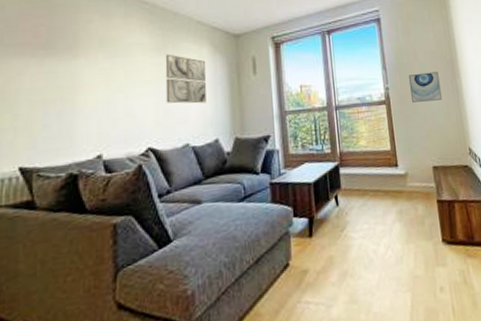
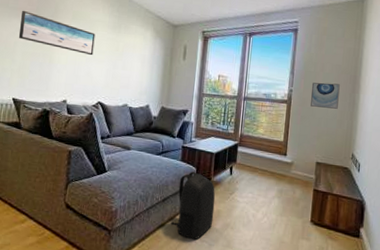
wall art: none [21,45,134,90] -> present [18,10,96,56]
wall art: present [165,54,206,104] -> none [115,32,147,76]
backpack: none [271,213,327,306] -> present [170,172,215,240]

